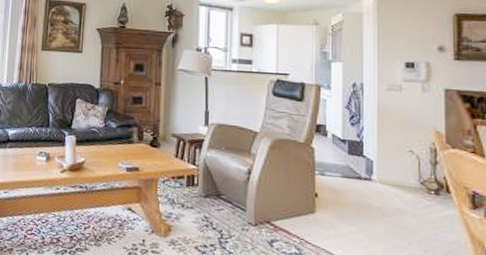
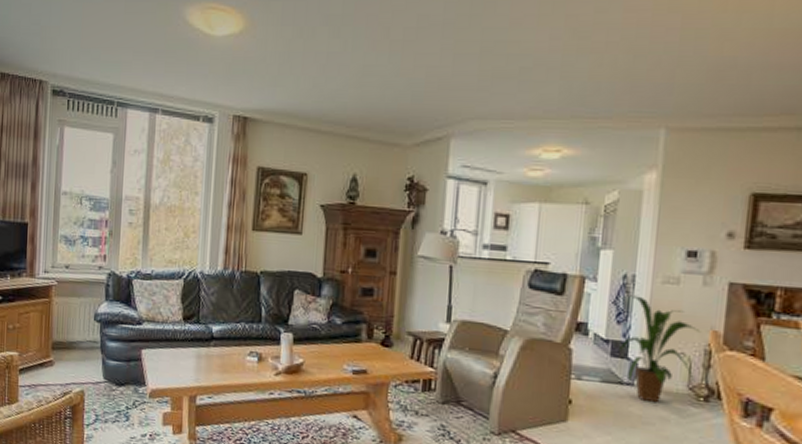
house plant: none [354,101,425,197] -> present [618,295,701,404]

